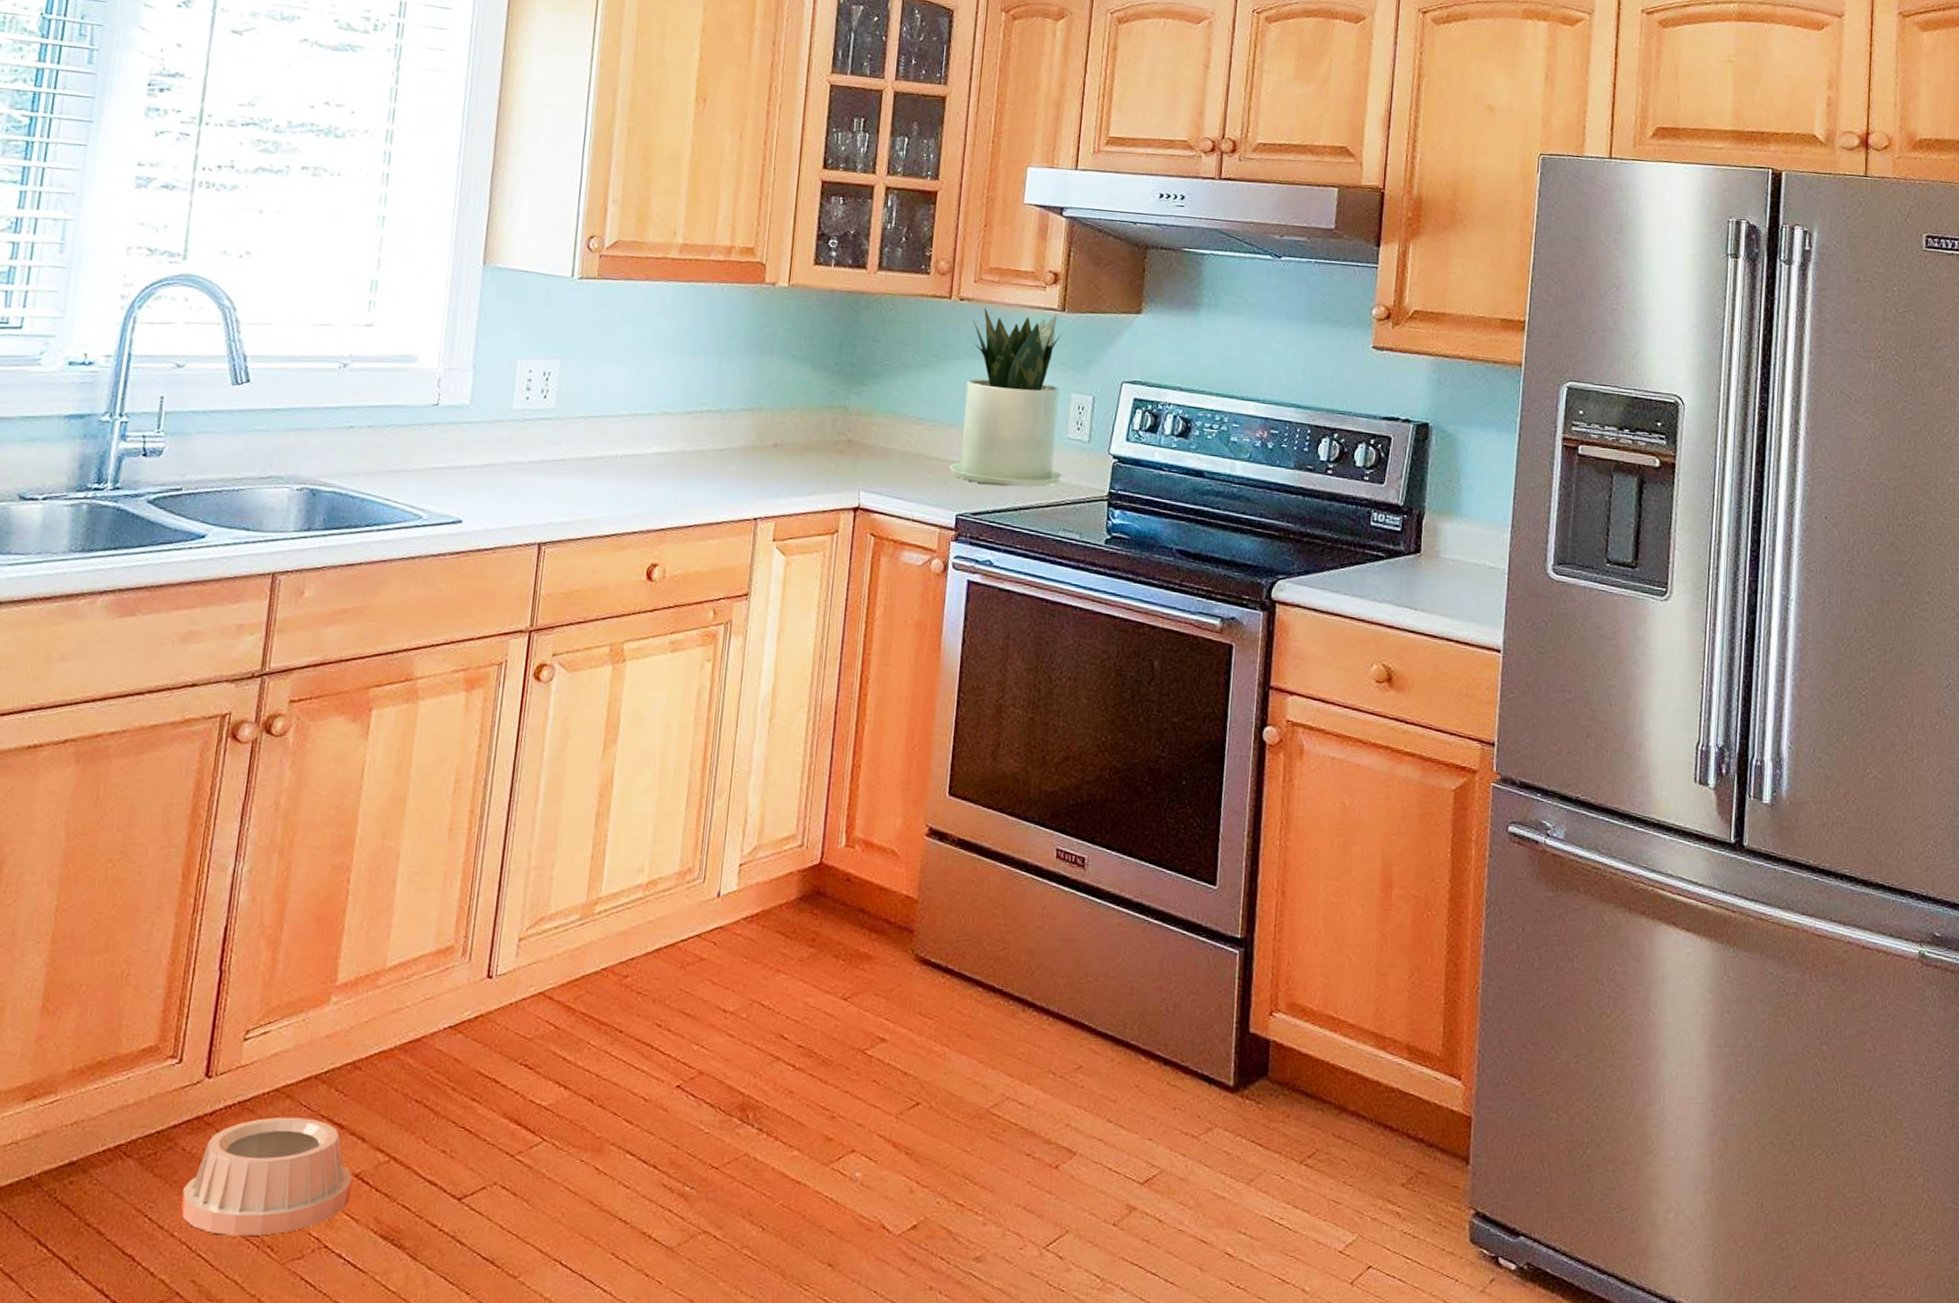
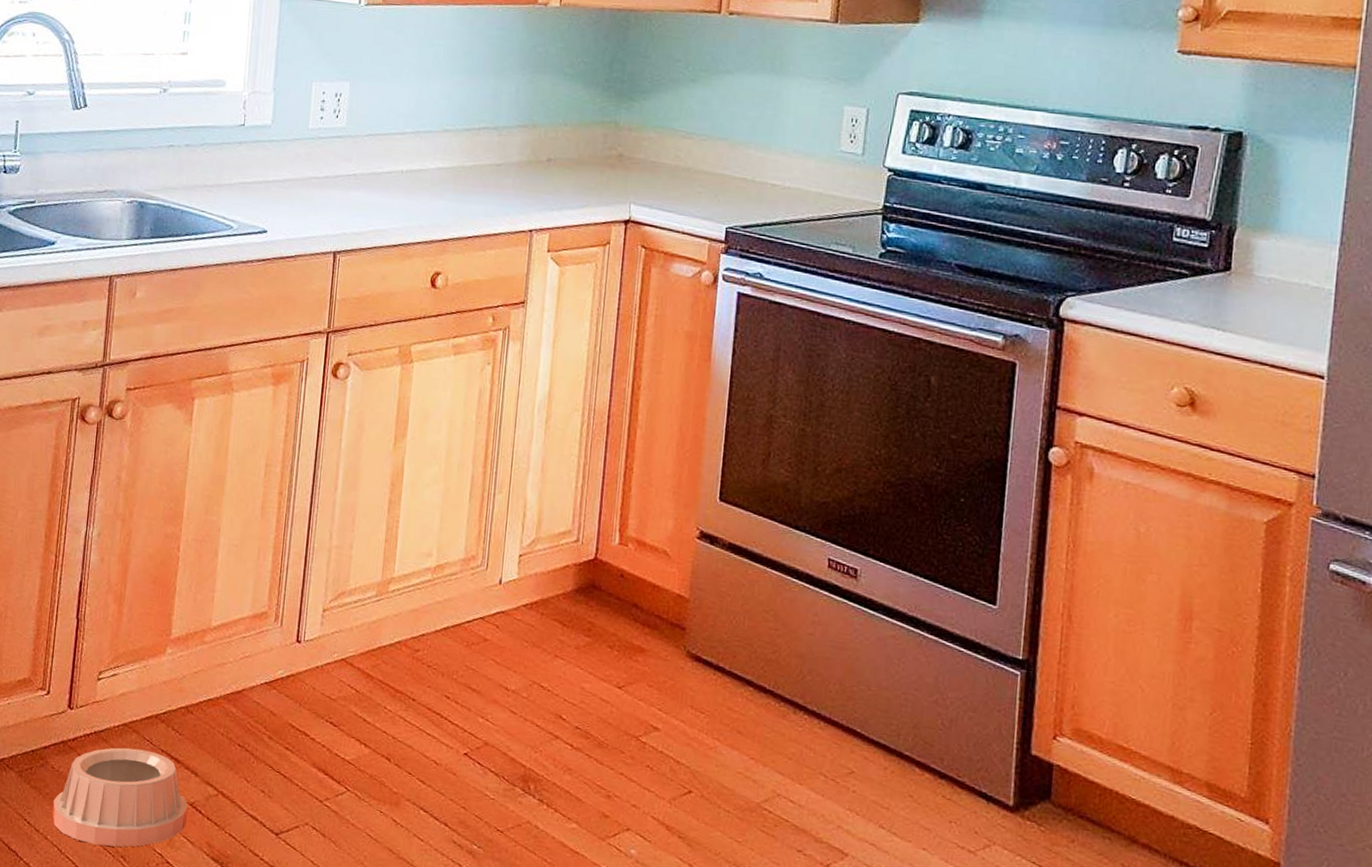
planter: present [949,307,1063,488] -> none [719,21,836,201]

